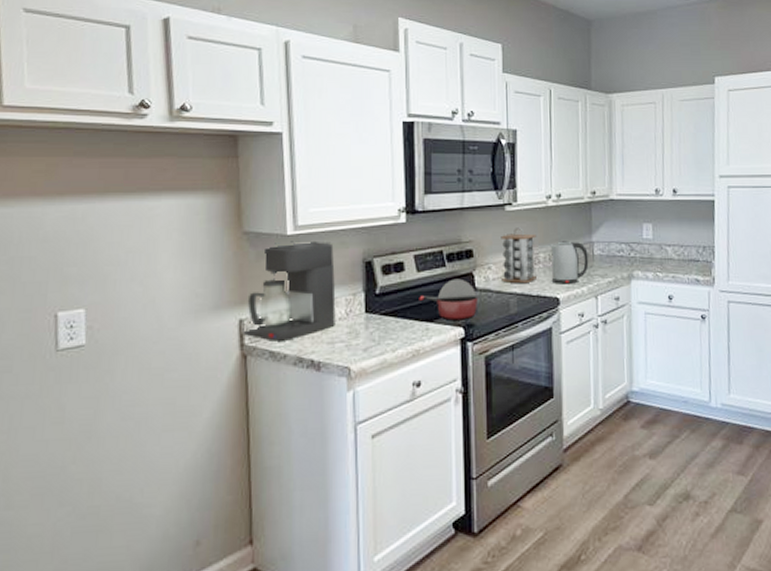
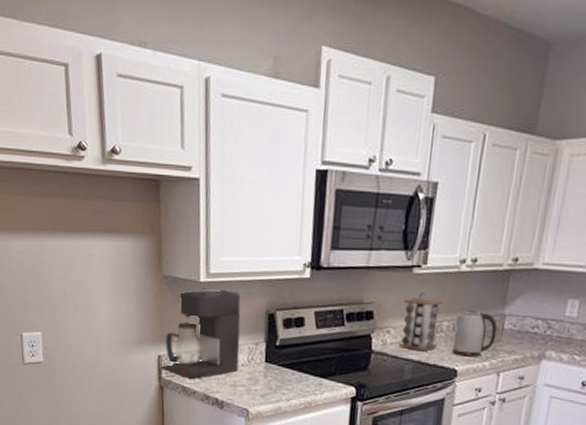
saucepan: present [419,278,479,321] -> none [315,339,374,381]

